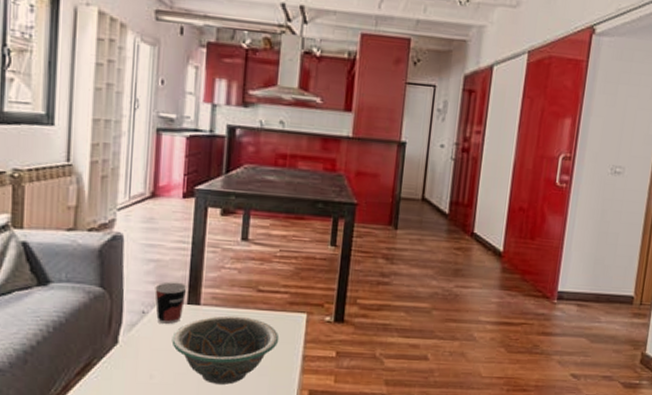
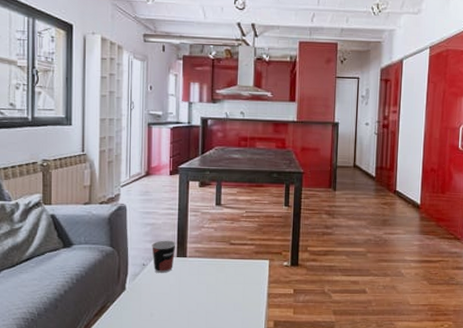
decorative bowl: present [171,315,280,385] -> none [166,264,249,319]

